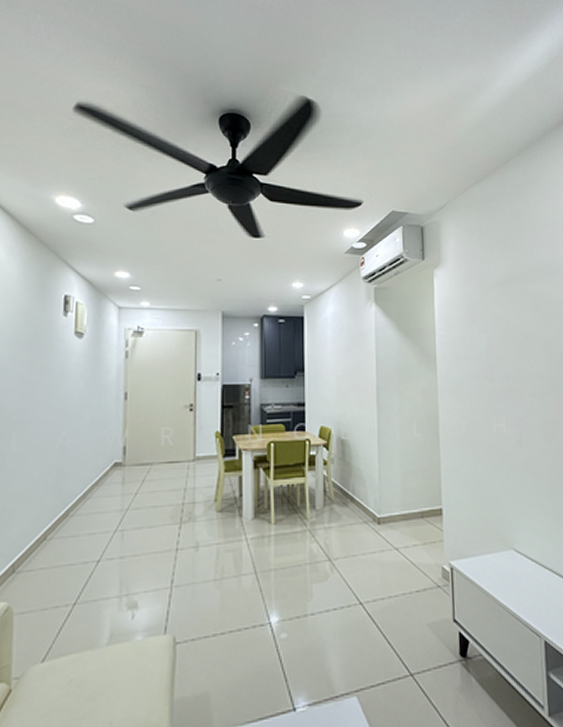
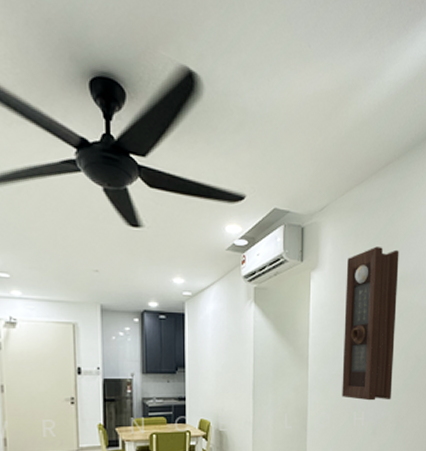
pendulum clock: none [471,240,537,405] -> present [342,246,399,401]

